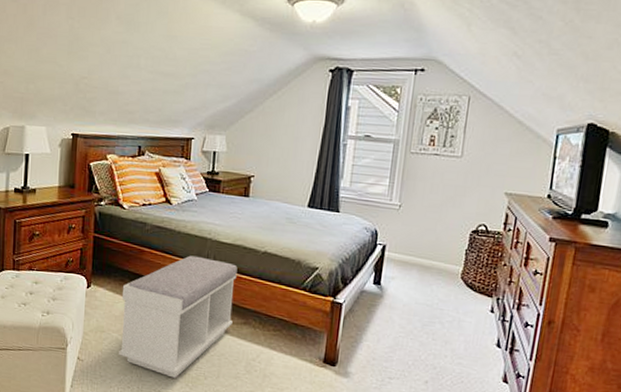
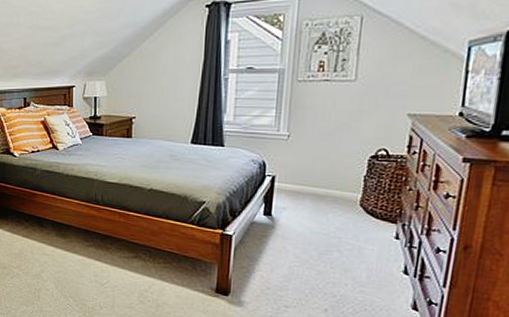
bench: present [119,255,238,378] -> none [19,196,125,308]

